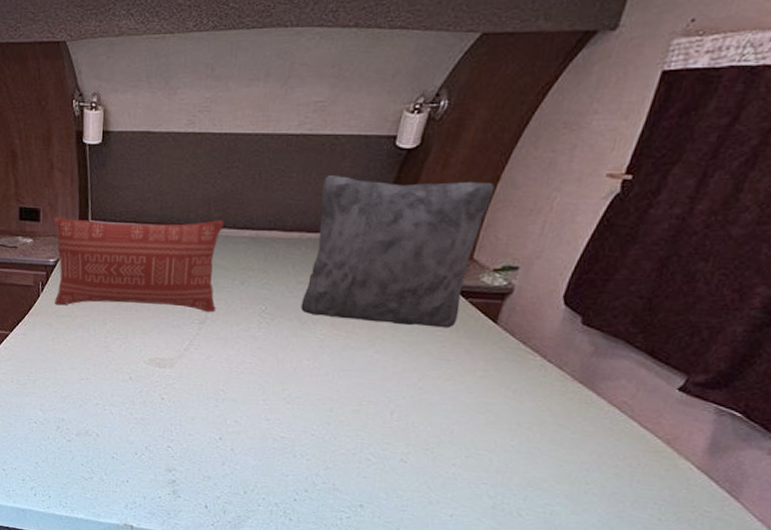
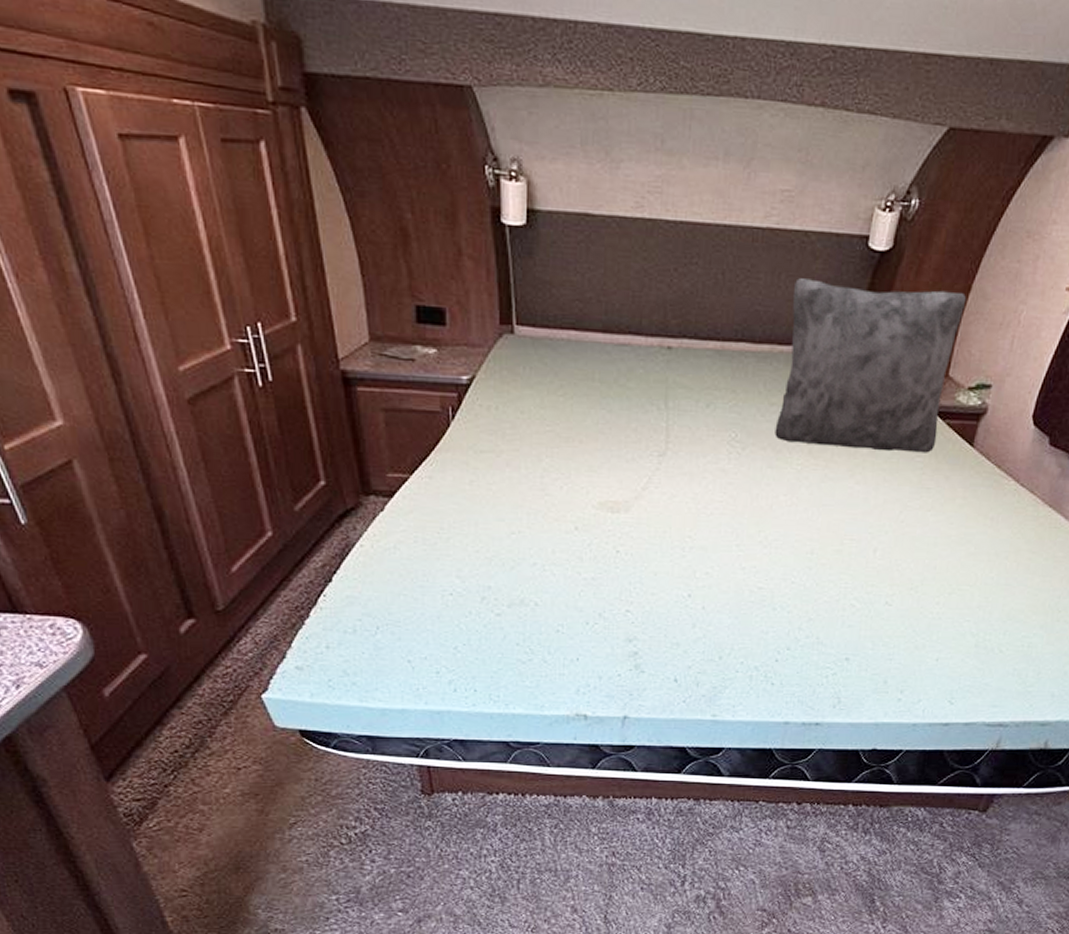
pillow: present [54,216,224,313] -> none [465,319,683,442]

